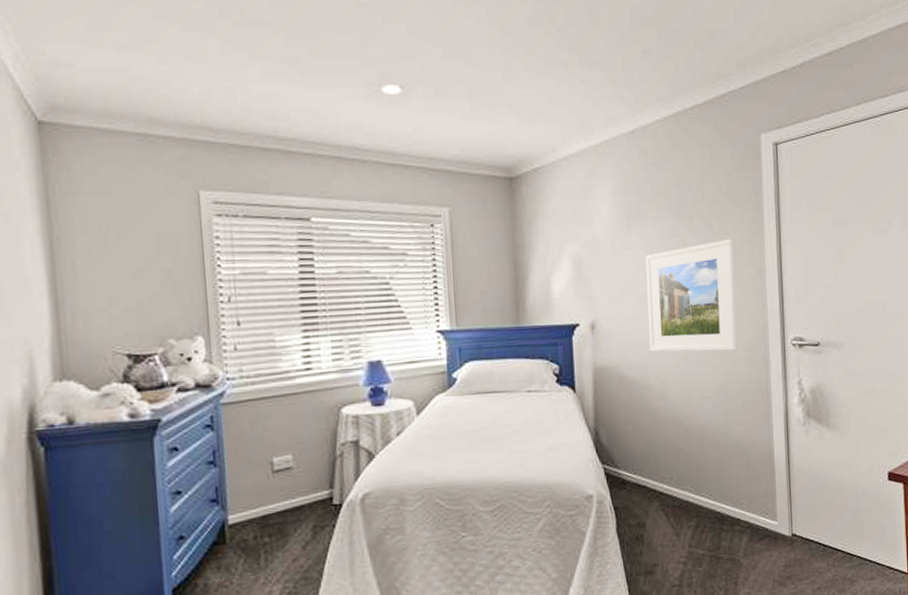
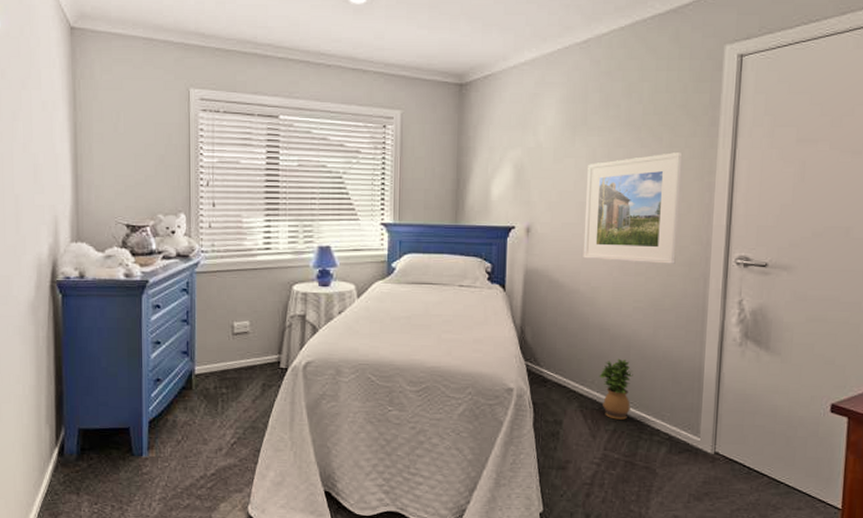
potted plant: none [676,450,710,514] -> present [599,358,633,420]

